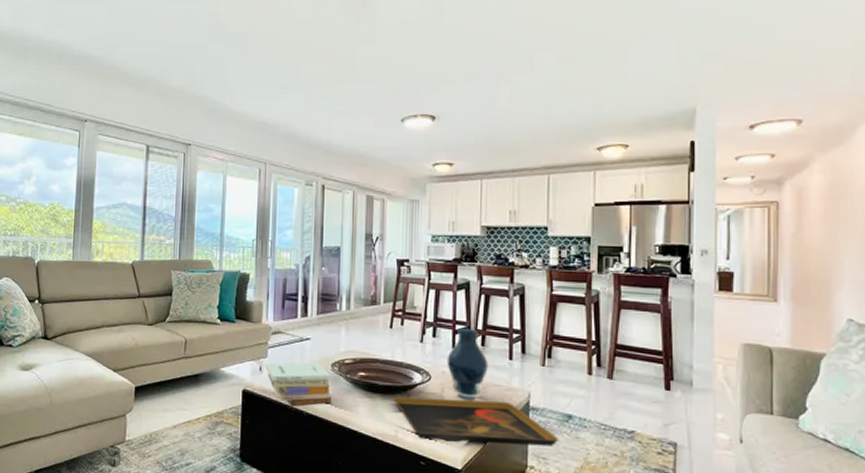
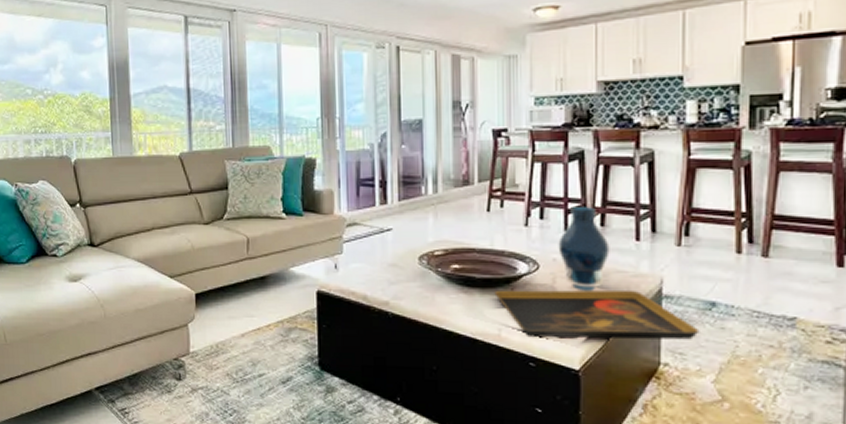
books: present [265,362,332,408] -> none [341,256,422,308]

